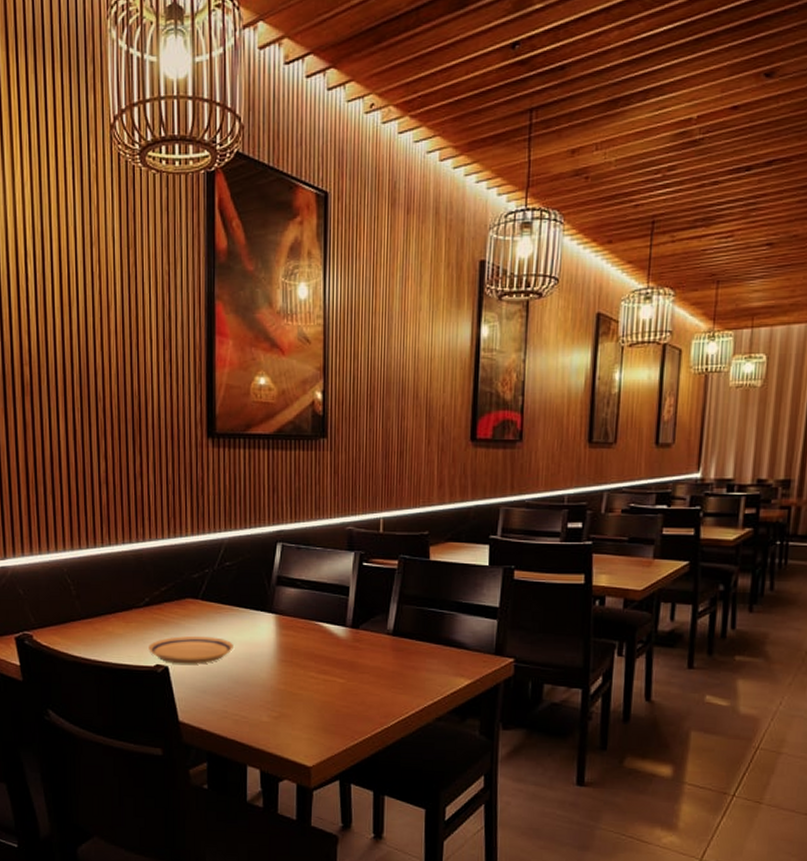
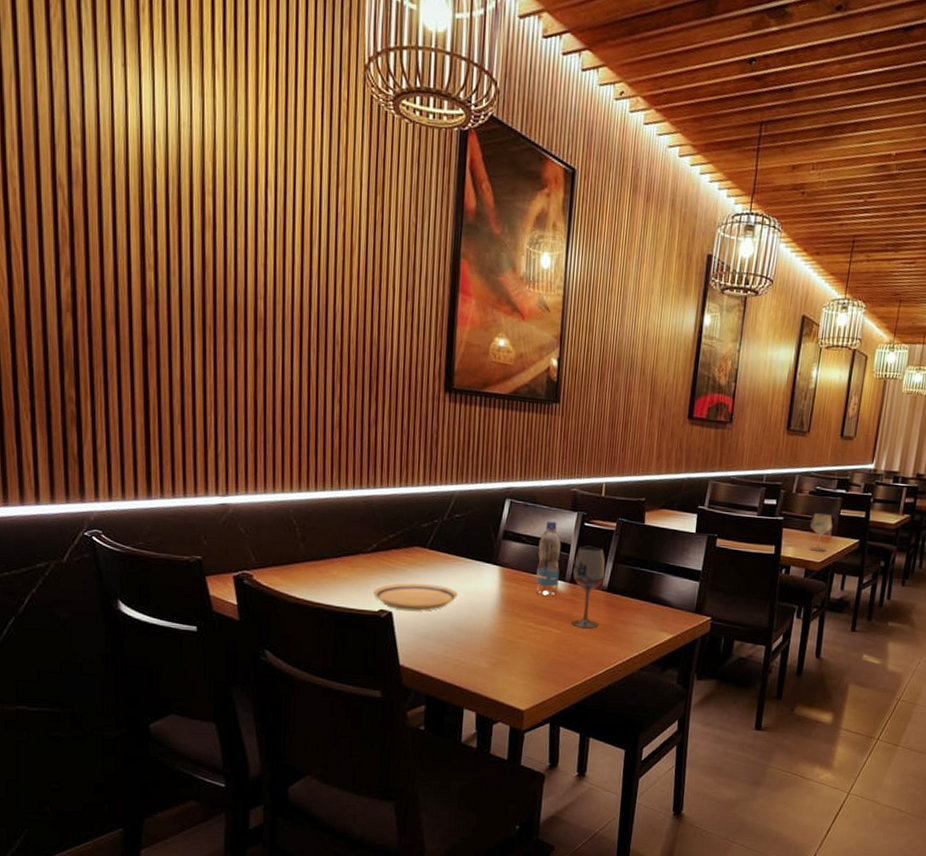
bottle: none [314,563,340,644] -> present [535,521,562,597]
wineglass: none [354,587,390,677] -> present [571,545,606,629]
wine glass: none [625,533,654,578] -> present [809,512,833,552]

